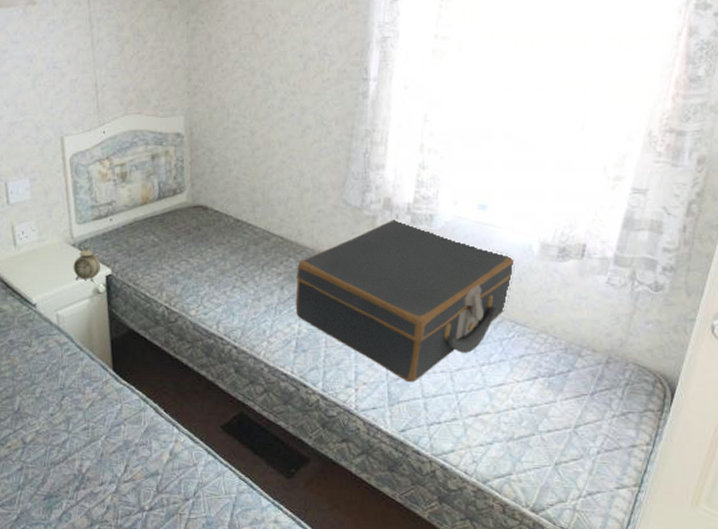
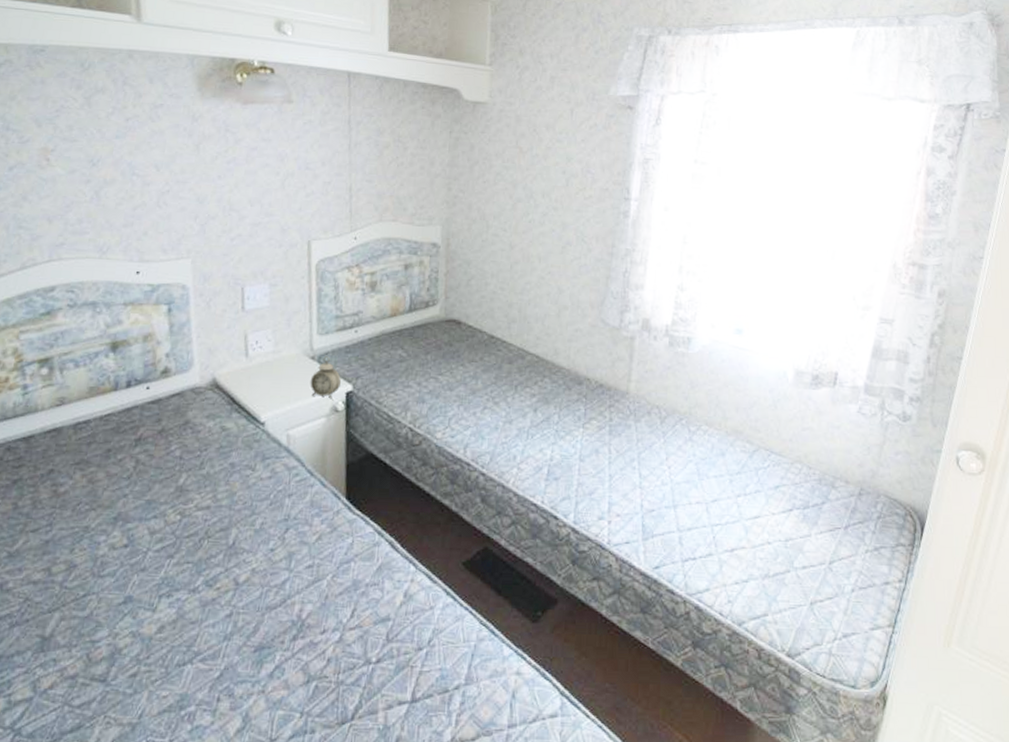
suitcase: present [295,217,515,382] -> none [548,339,770,513]

